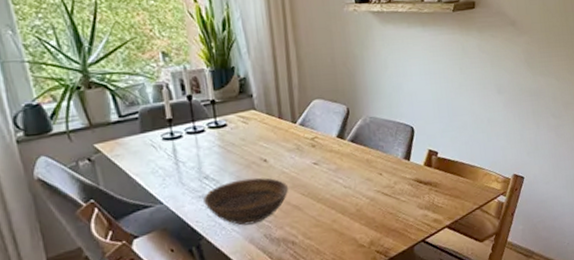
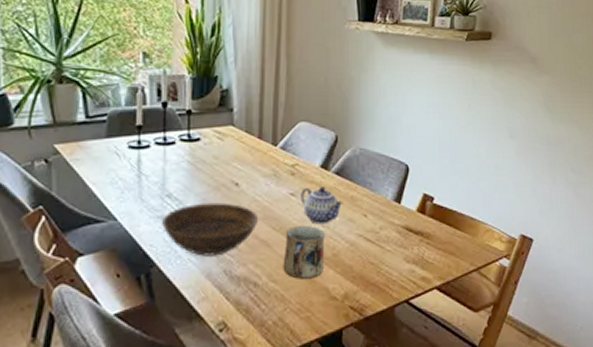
mug: none [314,188,350,234] -> present [283,225,325,279]
teapot: none [322,154,361,187] -> present [300,187,343,224]

